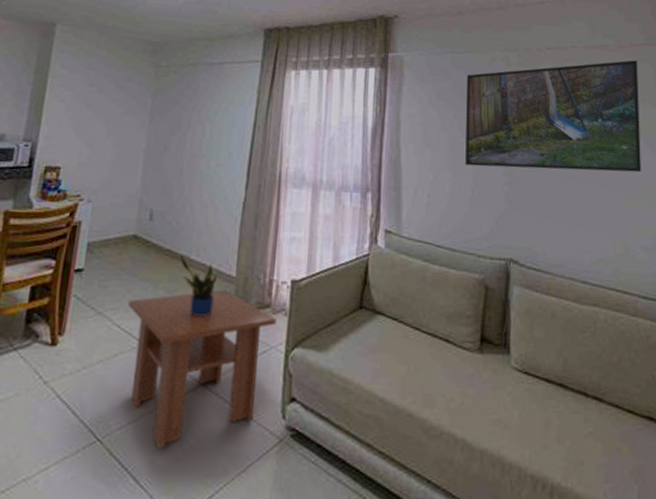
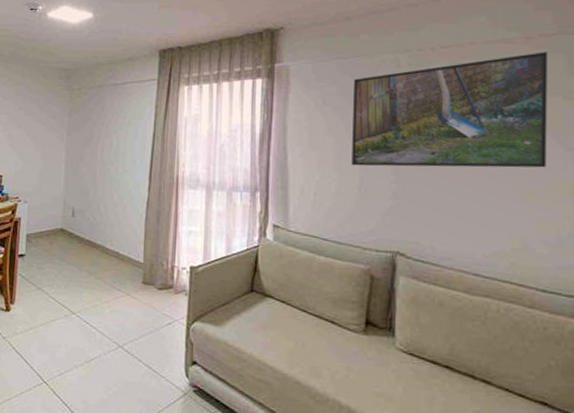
coffee table: present [127,289,277,450] -> none [59,272,179,393]
potted plant: present [180,255,217,317] -> none [97,245,128,294]

